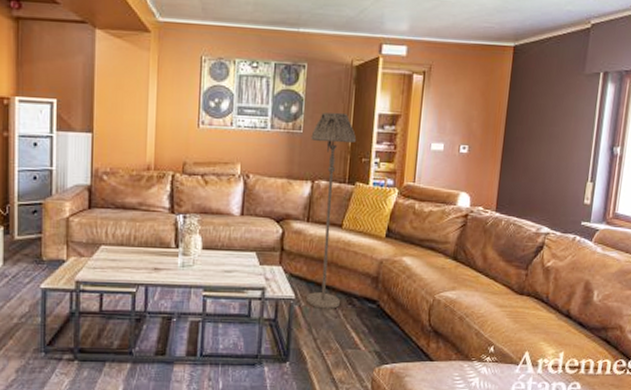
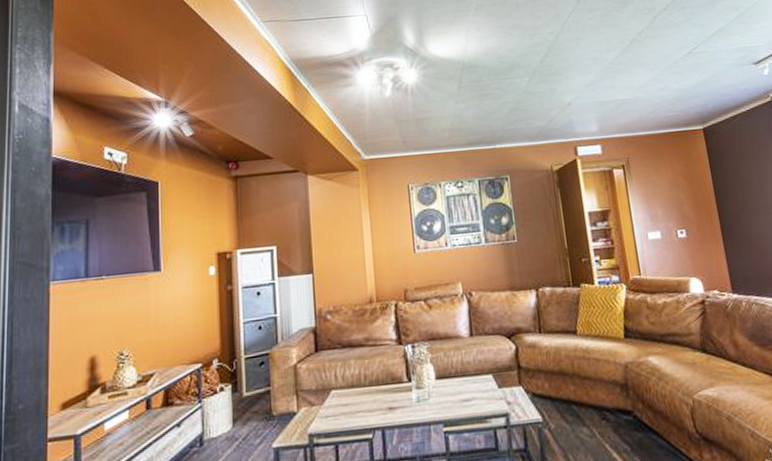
floor lamp: present [306,112,357,309] -> none [526,216,593,430]

